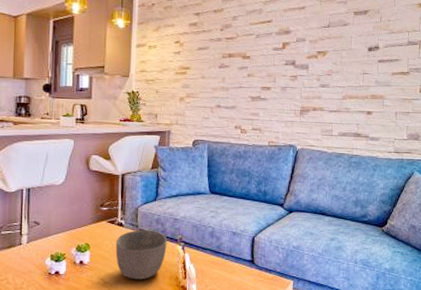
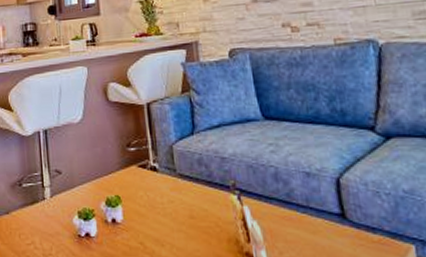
bowl: present [115,229,167,279] -> none [151,174,218,243]

